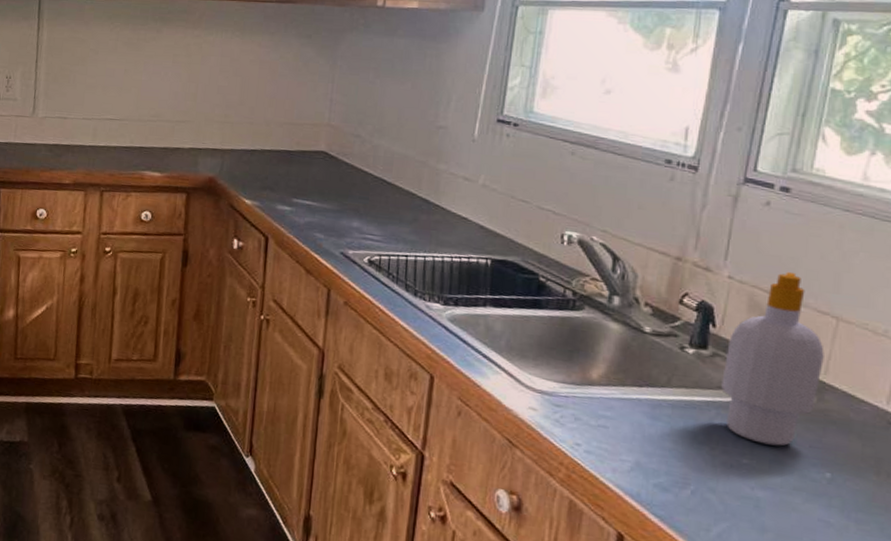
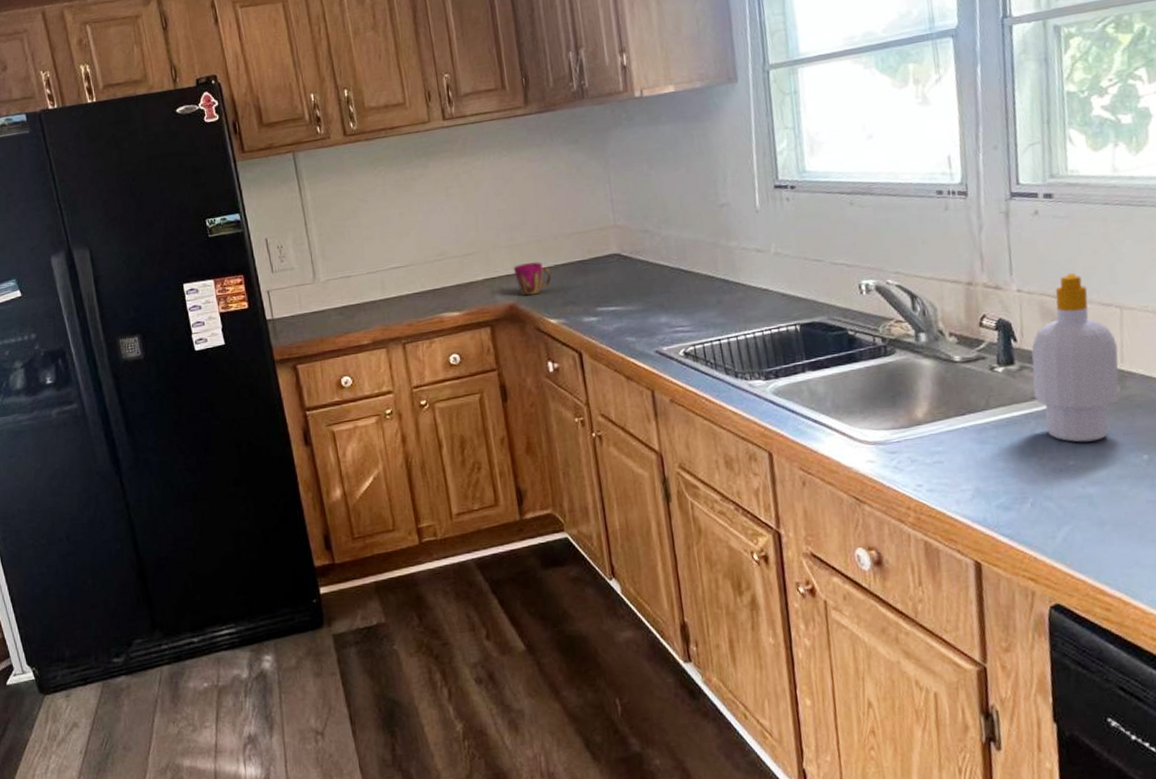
cup: none [220,141,257,173] -> present [513,262,552,296]

